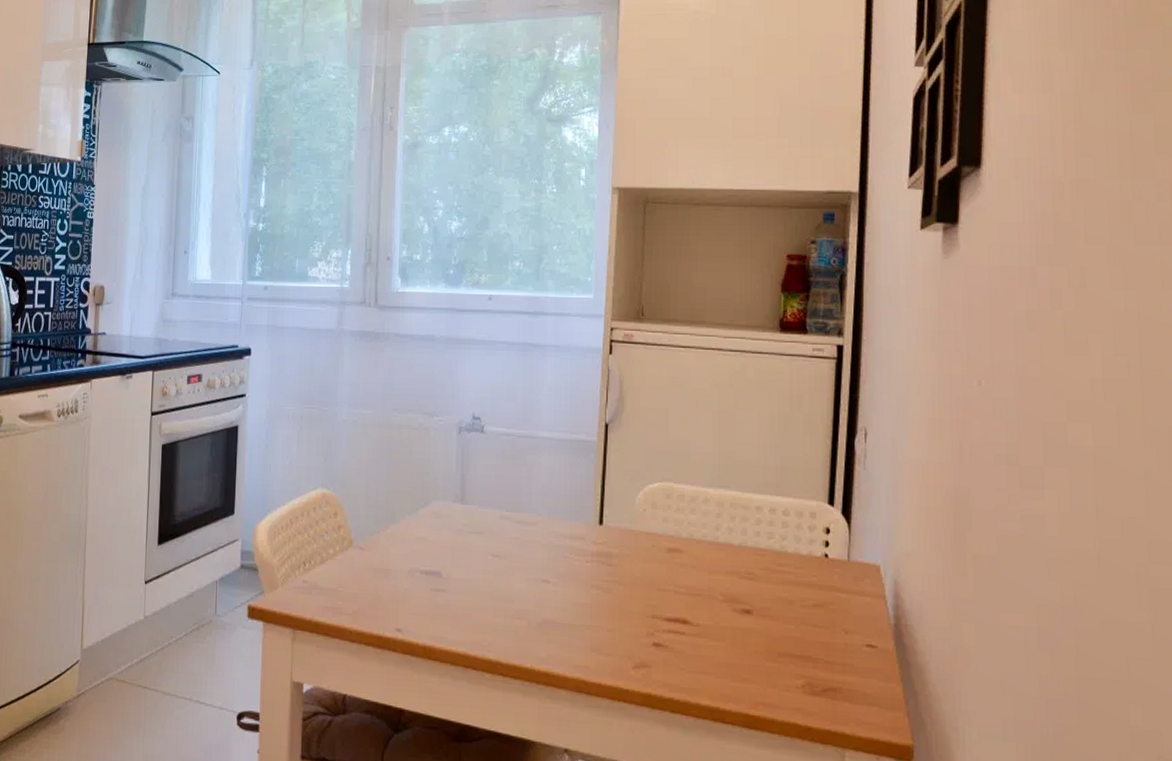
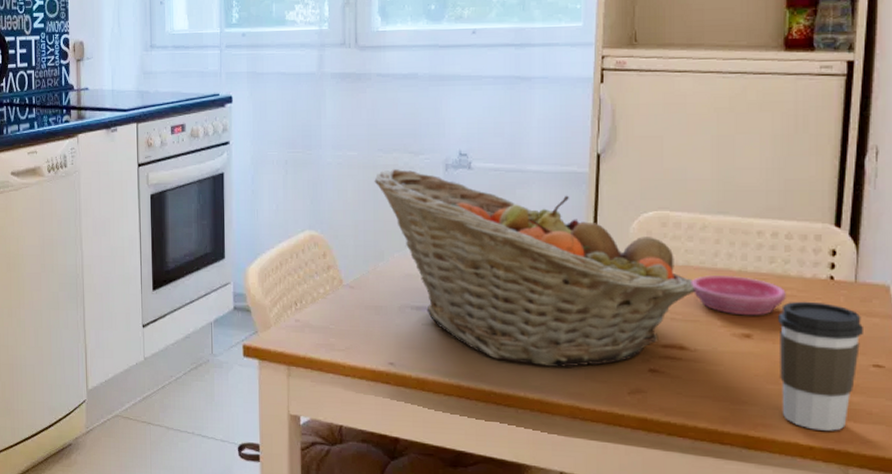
fruit basket: none [388,428,698,639] -> present [374,168,695,367]
saucer: none [693,549,784,592] -> present [691,275,786,316]
coffee cup: none [777,578,856,712] -> present [778,301,863,431]

